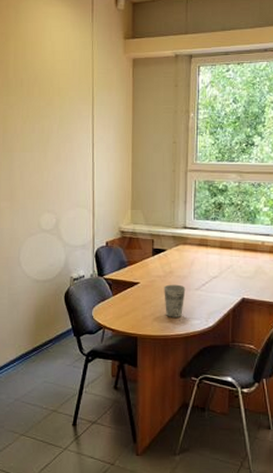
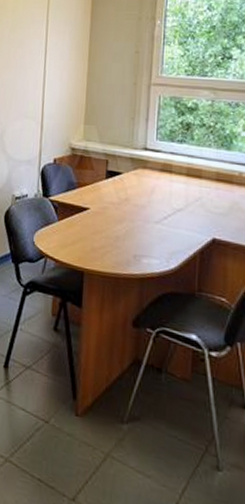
cup: present [164,284,186,319] -> none [117,213,144,255]

